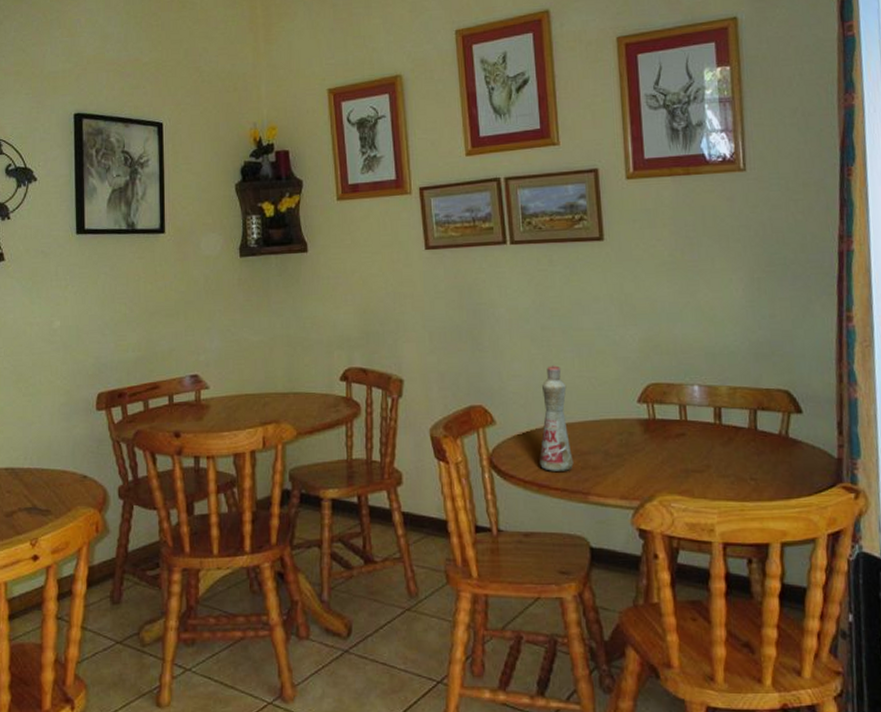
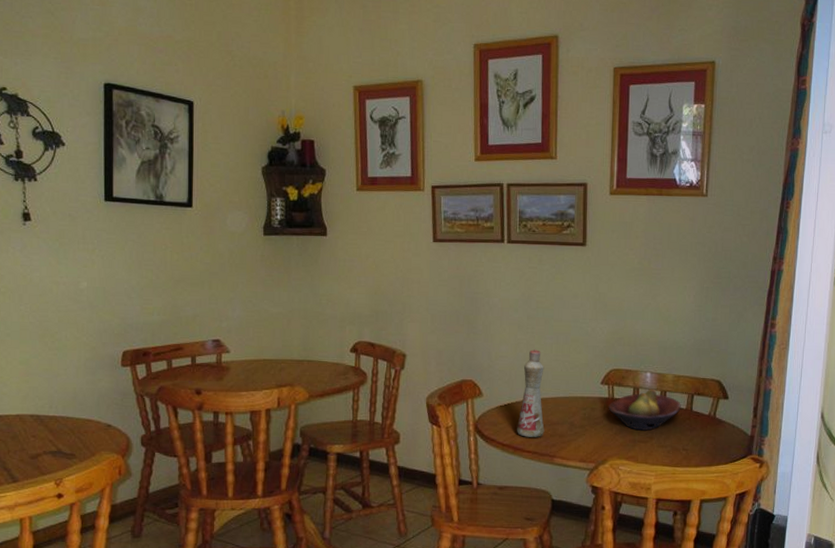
fruit bowl: none [649,405,742,458] -> present [608,389,681,431]

